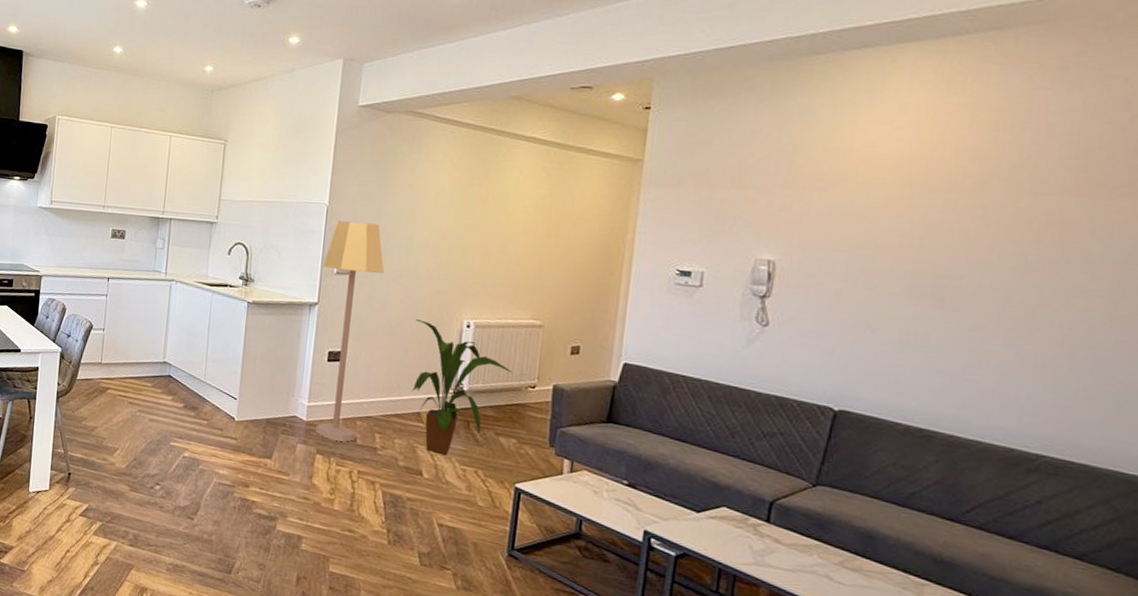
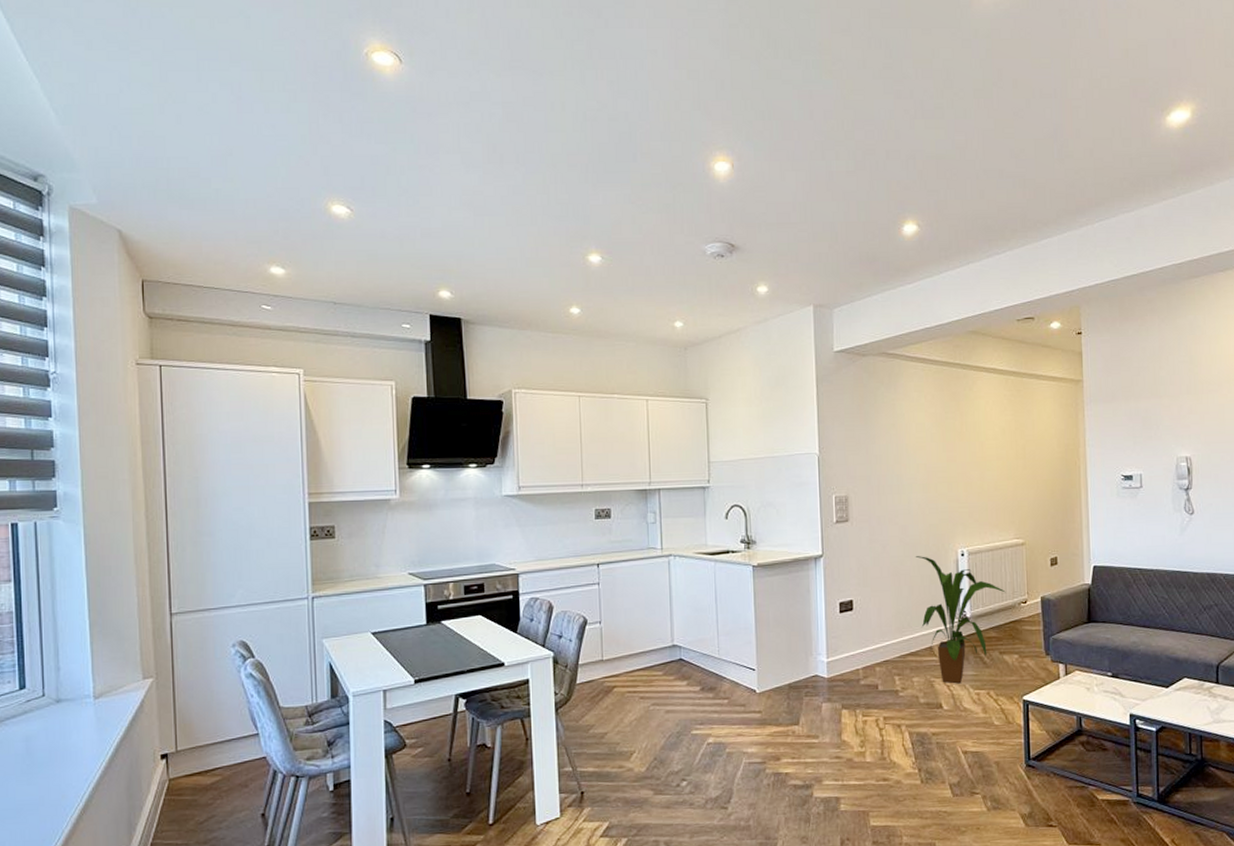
lamp: present [315,221,384,442] -> none [822,468,881,692]

